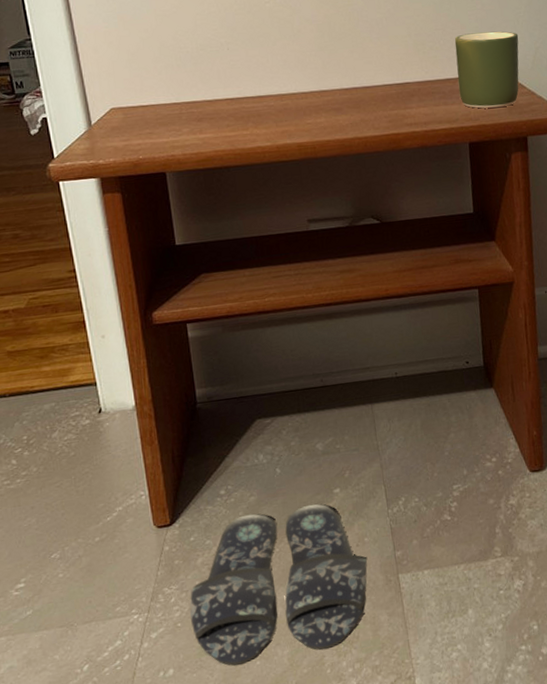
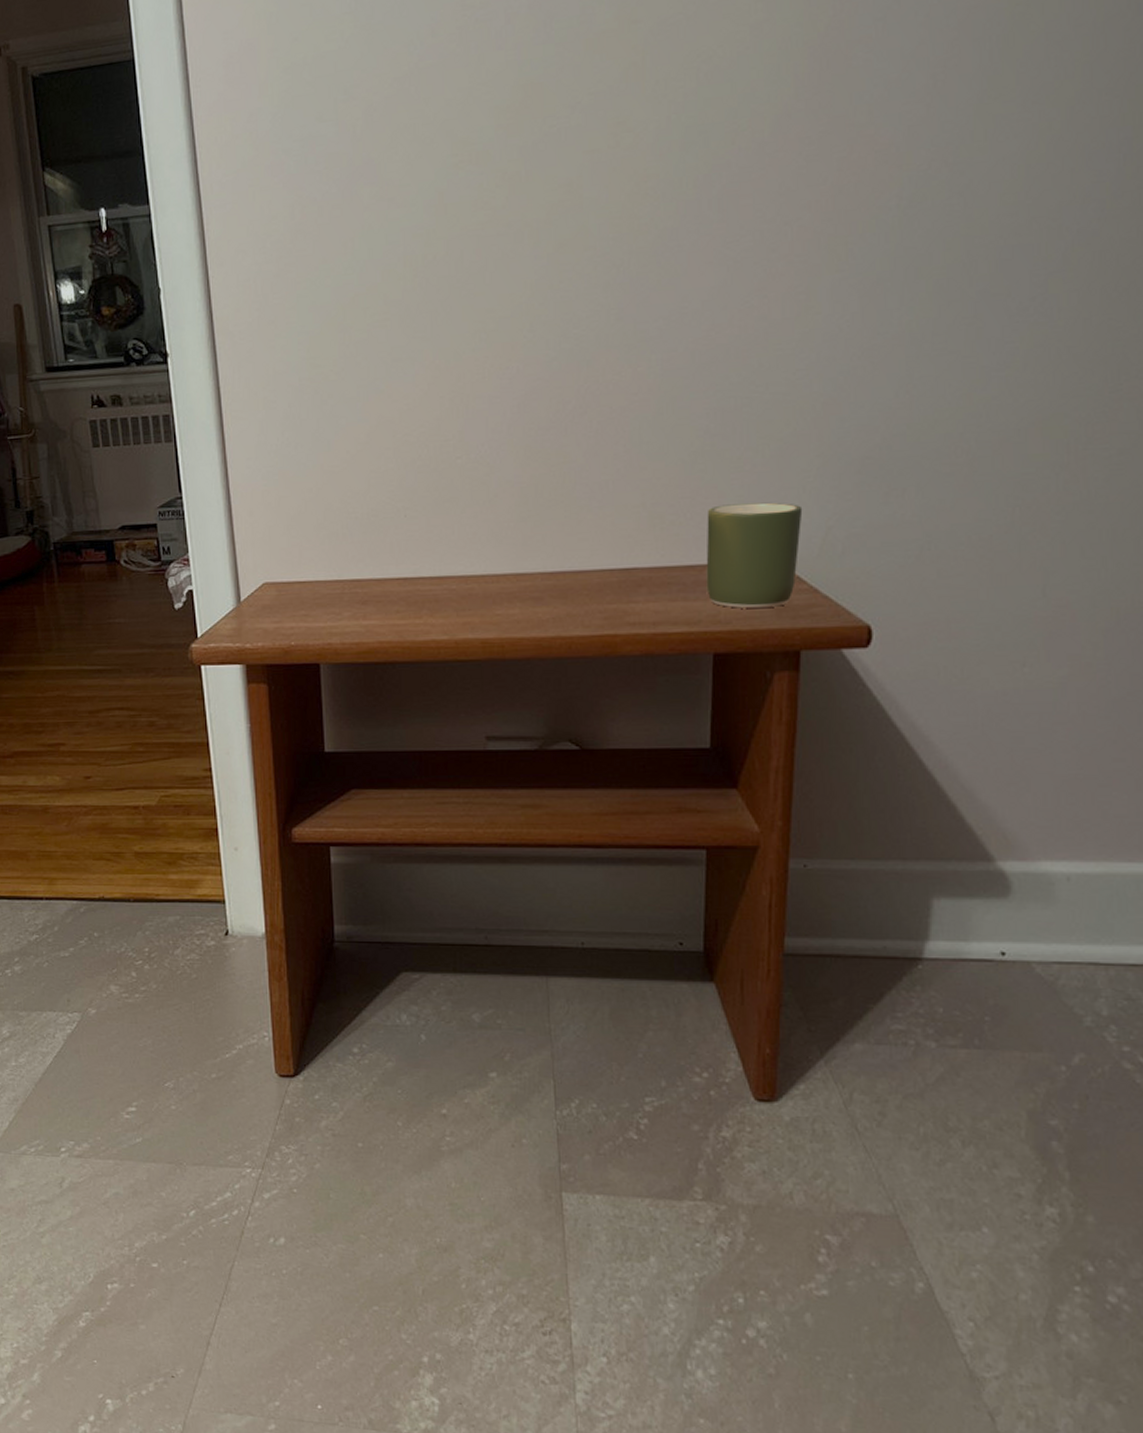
slippers: present [189,503,368,666] -> none [308,1082,524,1261]

